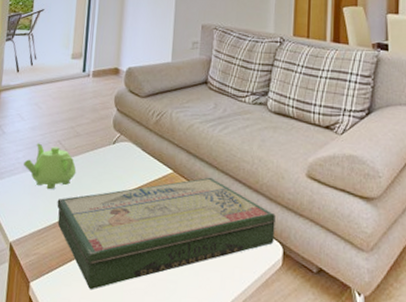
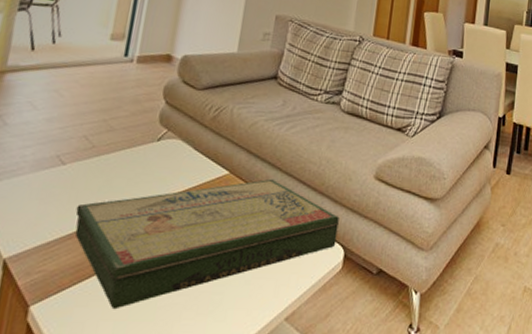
teapot: present [24,143,77,190] -> none [32,138,107,194]

